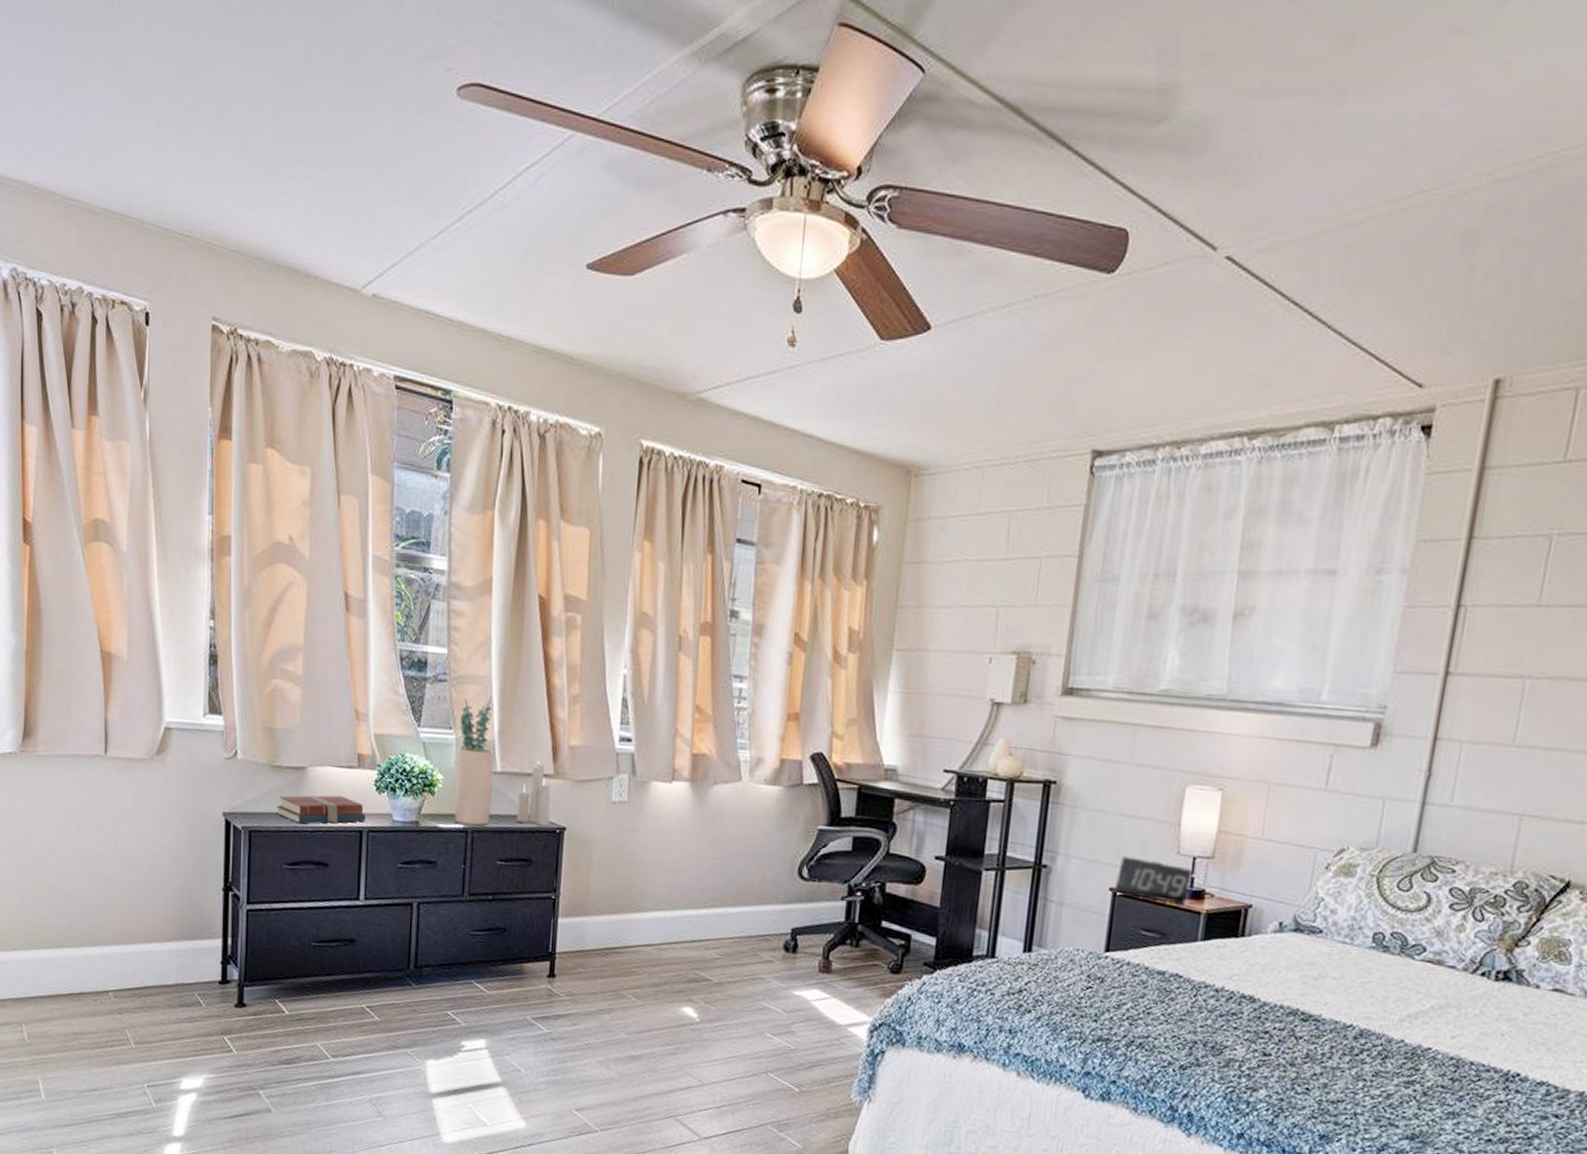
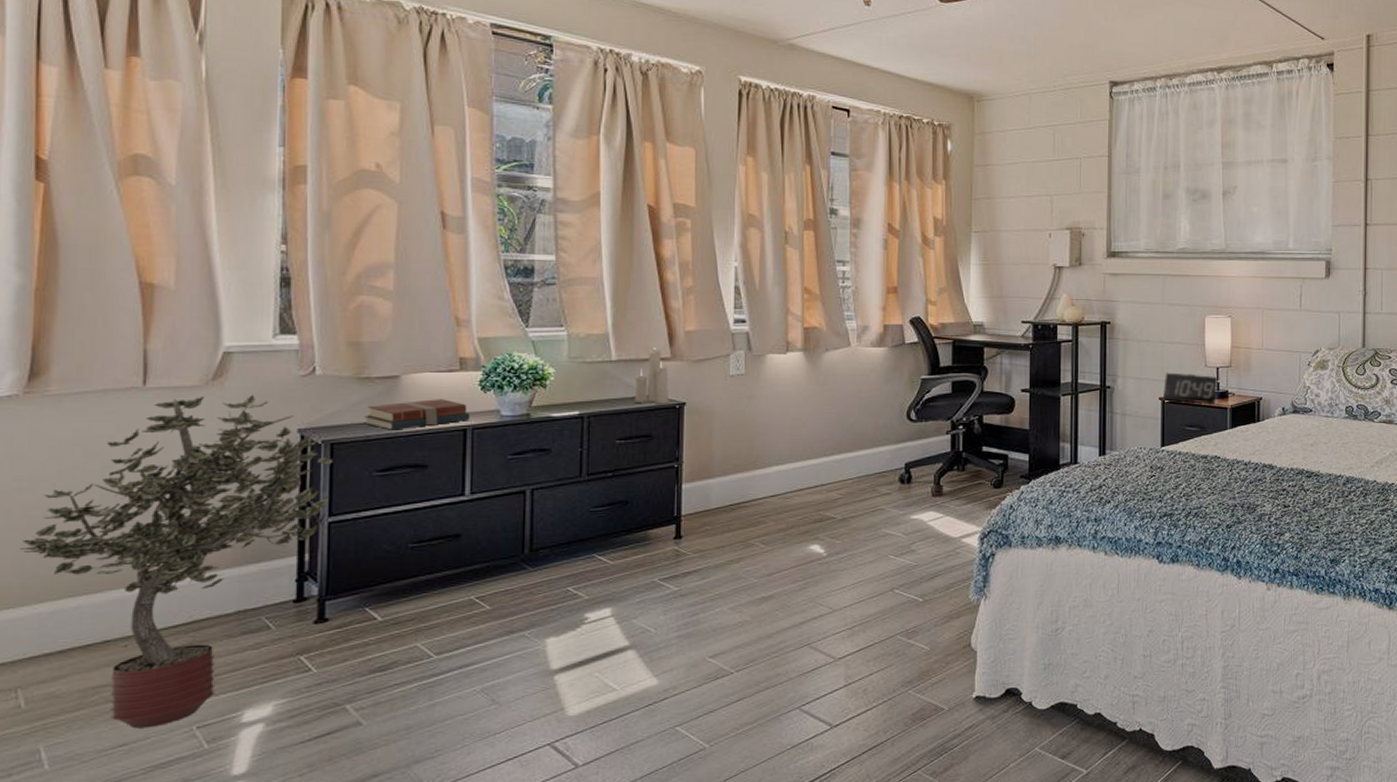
potted tree: none [21,770,251,1079] -> present [20,395,333,729]
vase: present [454,695,494,828] -> none [569,294,608,412]

